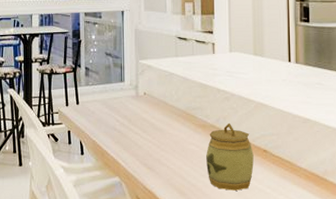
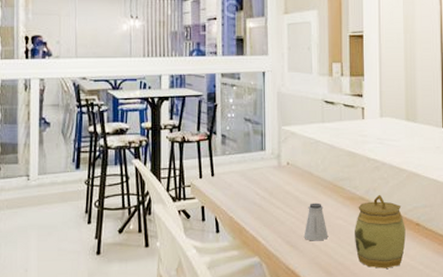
saltshaker: none [159,129,182,164] -> present [303,203,329,241]

